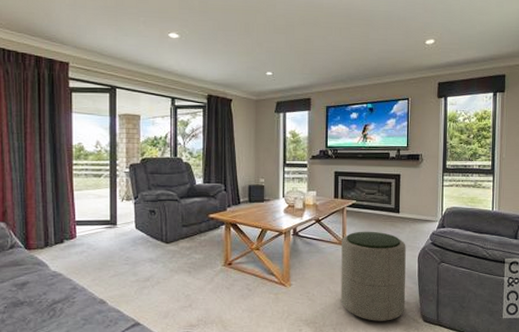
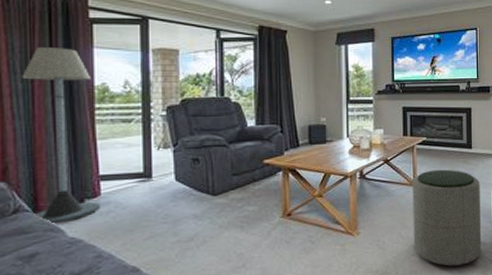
floor lamp: none [17,112,75,259] -> present [21,47,100,224]

